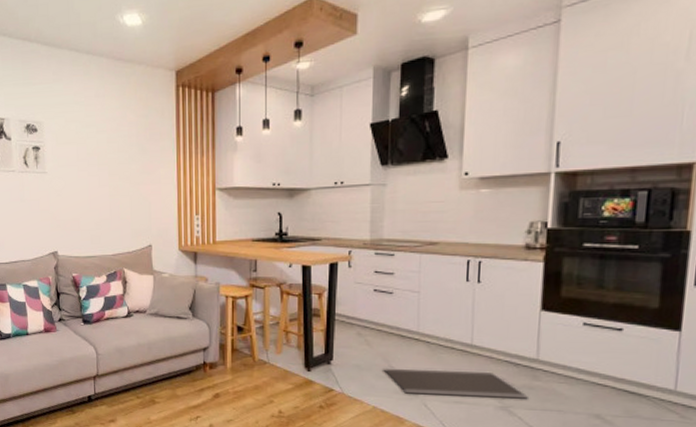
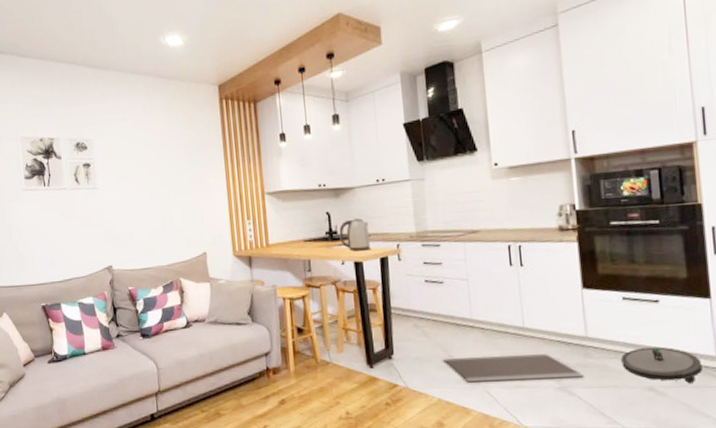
kettle: none [290,221,322,255] -> present [339,218,370,252]
robot vacuum: none [571,375,658,416] -> present [621,347,702,384]

